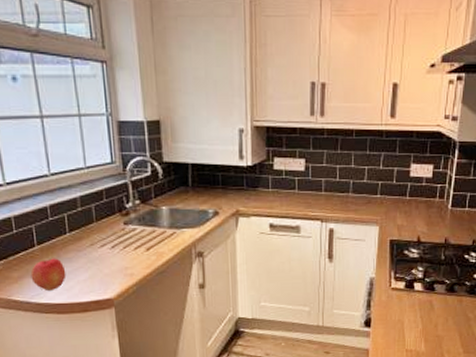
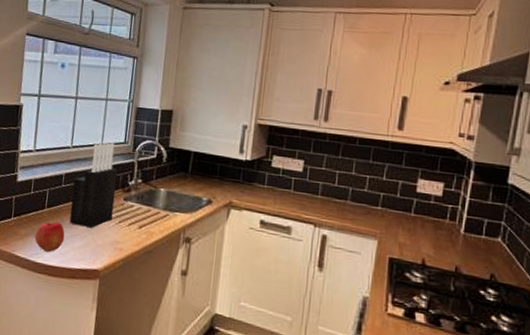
knife block: none [61,165,115,259] -> present [69,142,118,228]

